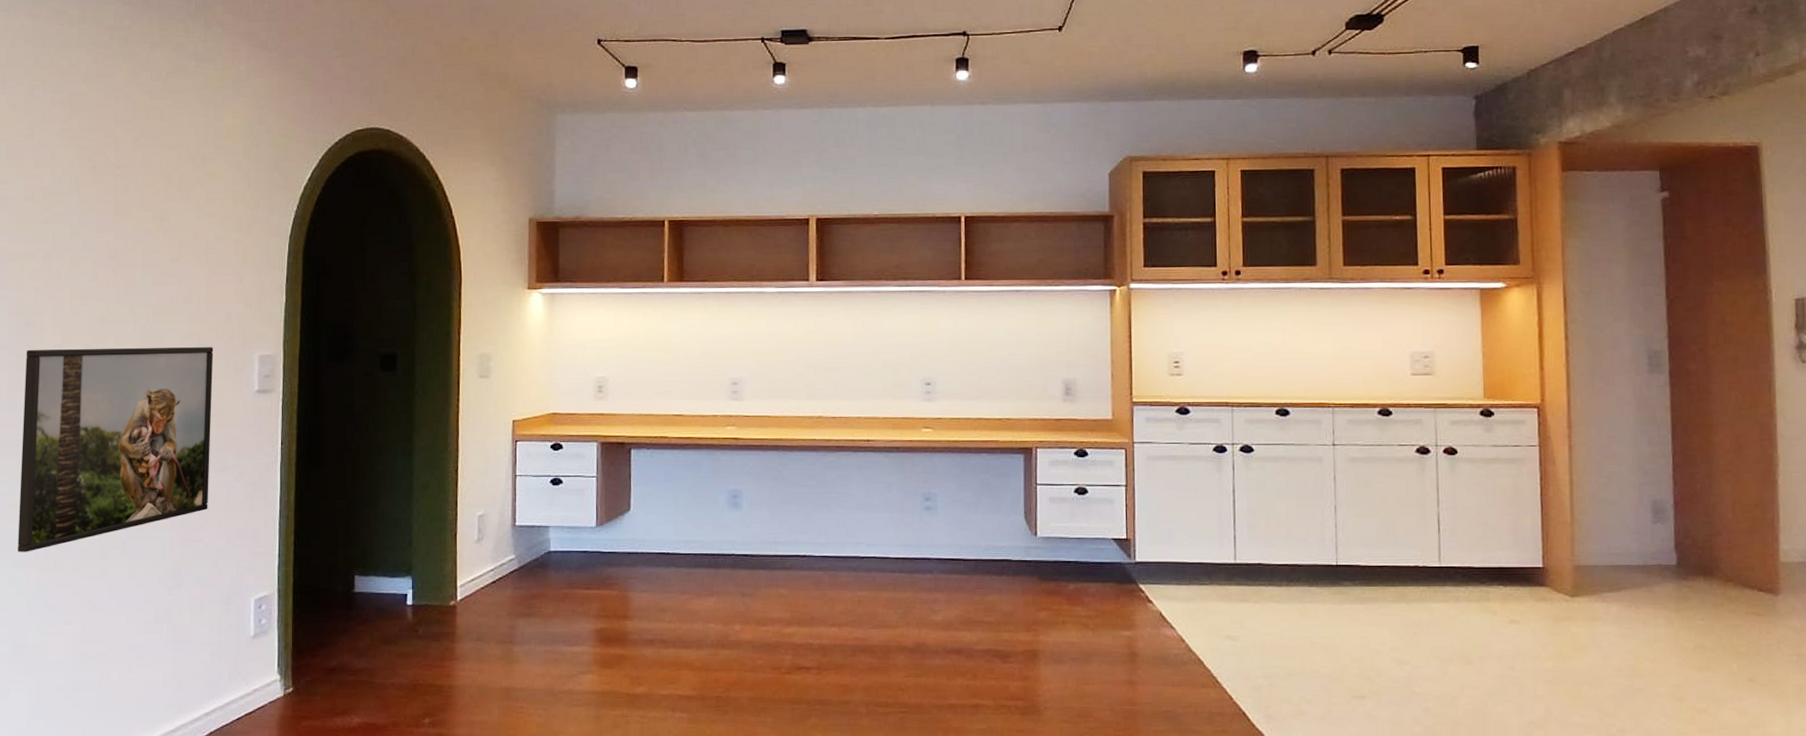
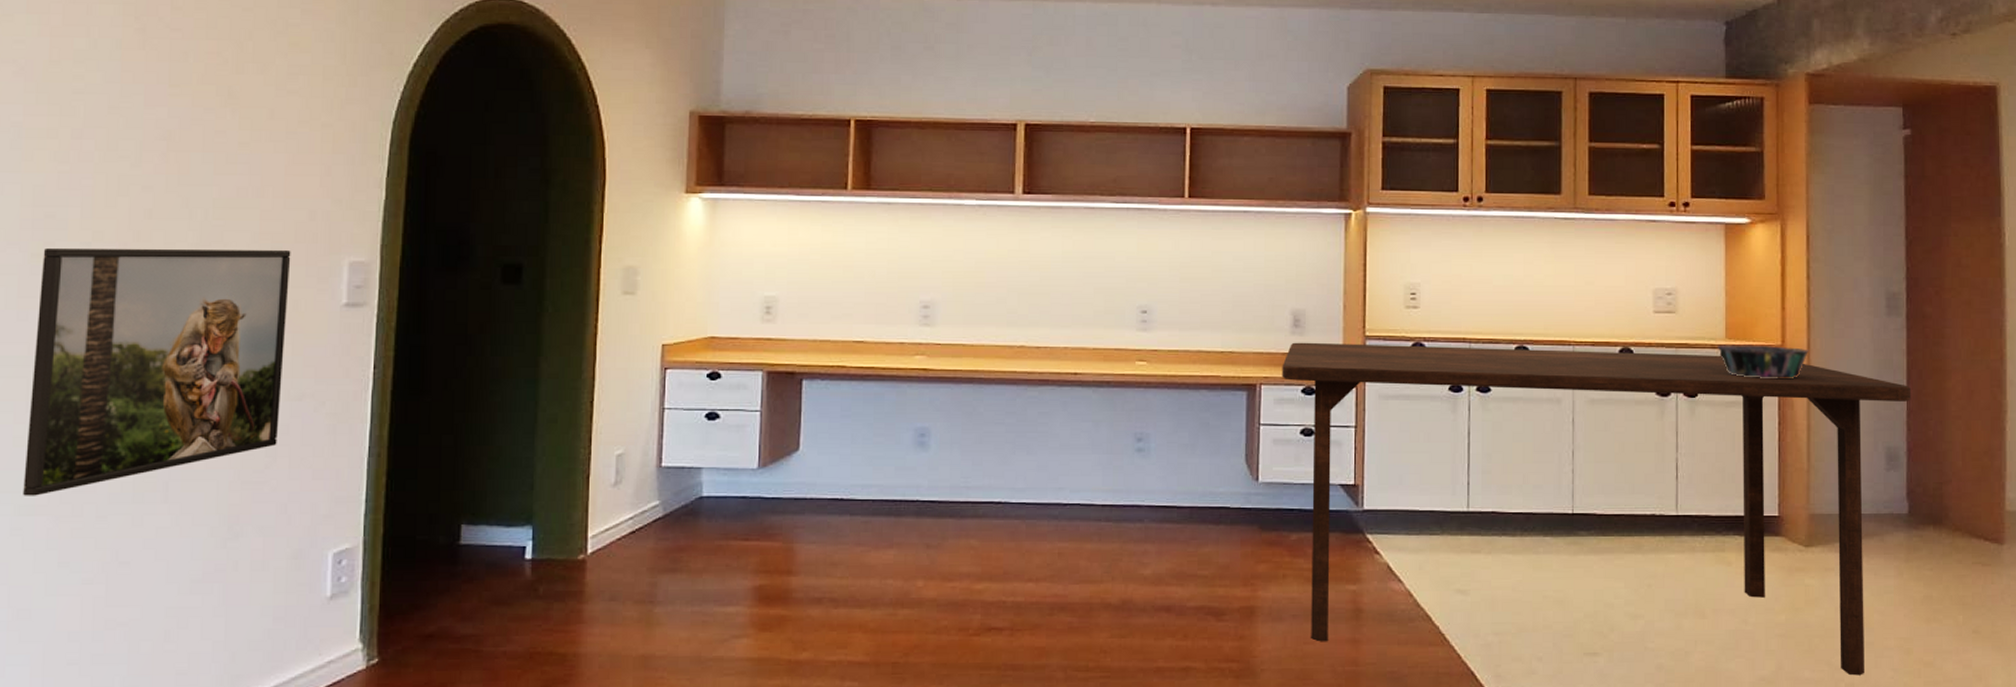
dining table: none [1055,408,1676,721] -> present [1282,342,1910,676]
decorative bowl: none [1476,404,1569,437] -> present [1718,344,1808,380]

